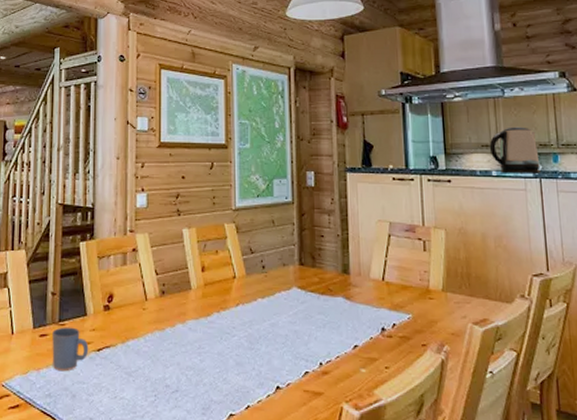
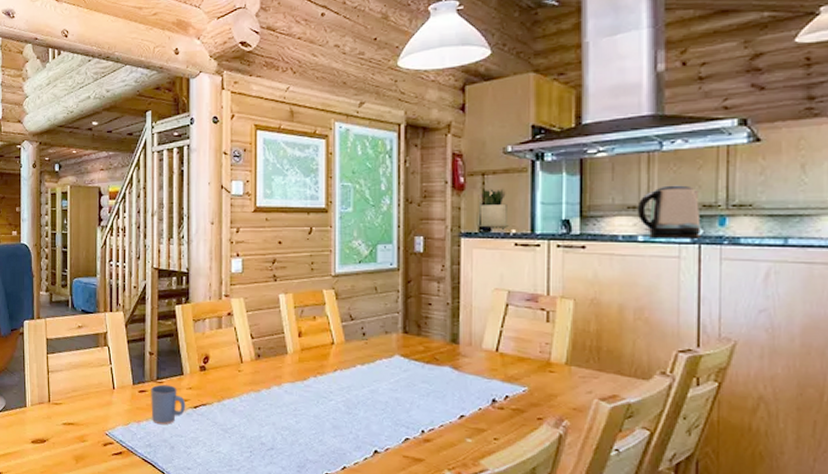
planter: none [361,128,387,164] -> present [478,188,509,228]

